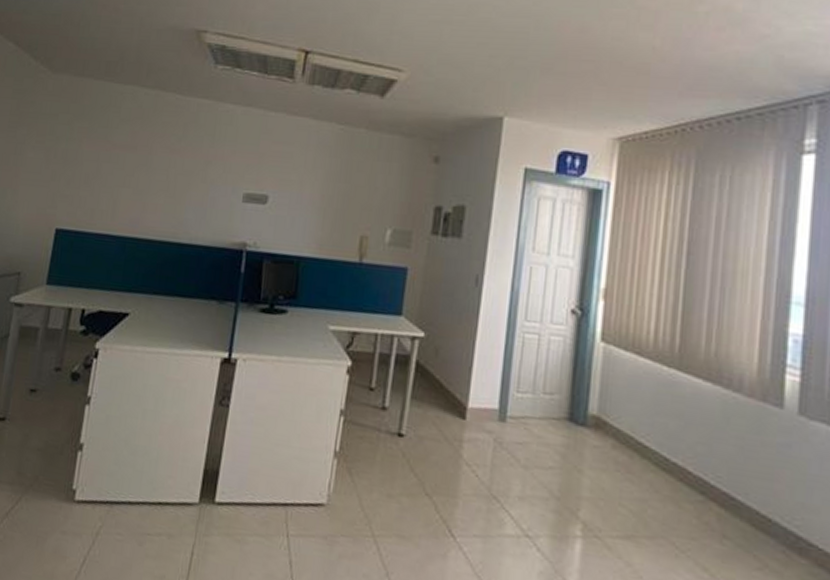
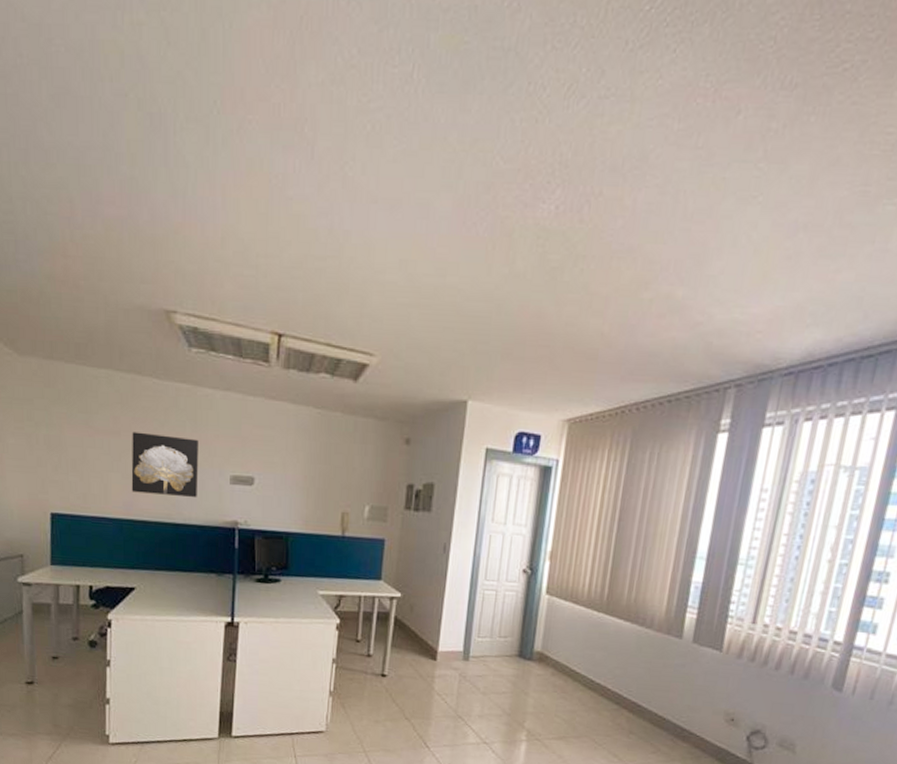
wall art: none [140,146,214,215] -> present [131,432,199,497]

